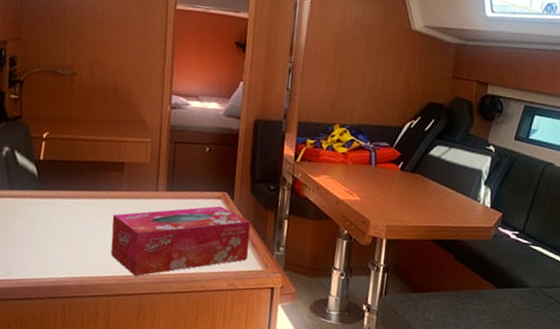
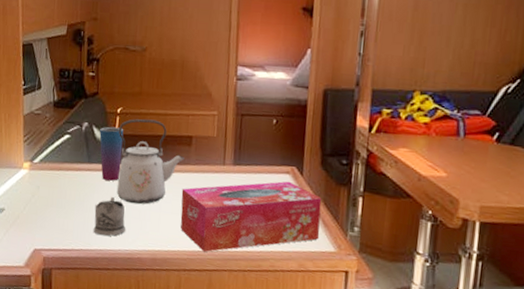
tea glass holder: none [14,225,52,265] -> present [93,197,126,237]
cup: none [22,151,50,208] -> present [99,126,124,181]
kettle: none [41,144,116,232] -> present [116,119,184,205]

